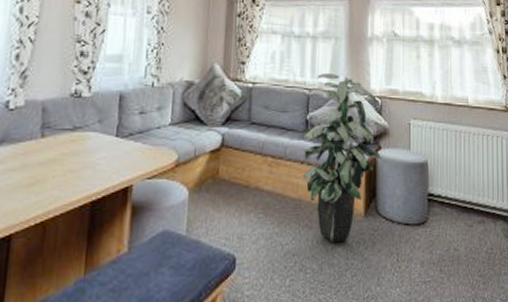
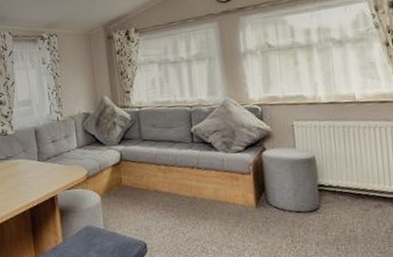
indoor plant: present [298,72,381,243] -> none [184,89,267,230]

